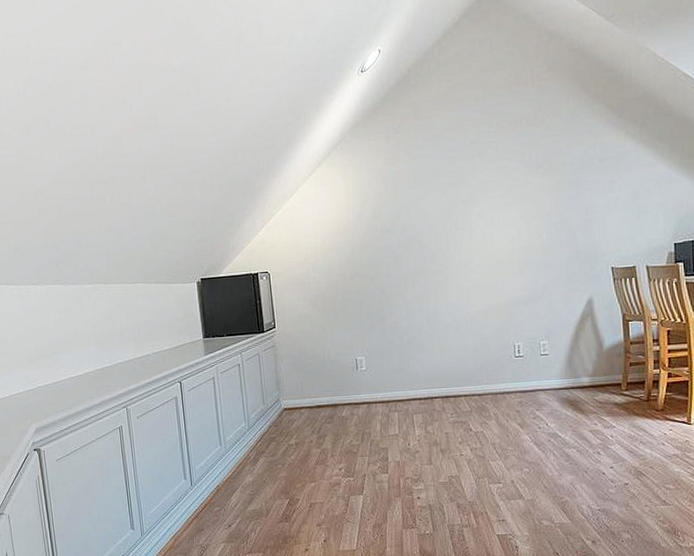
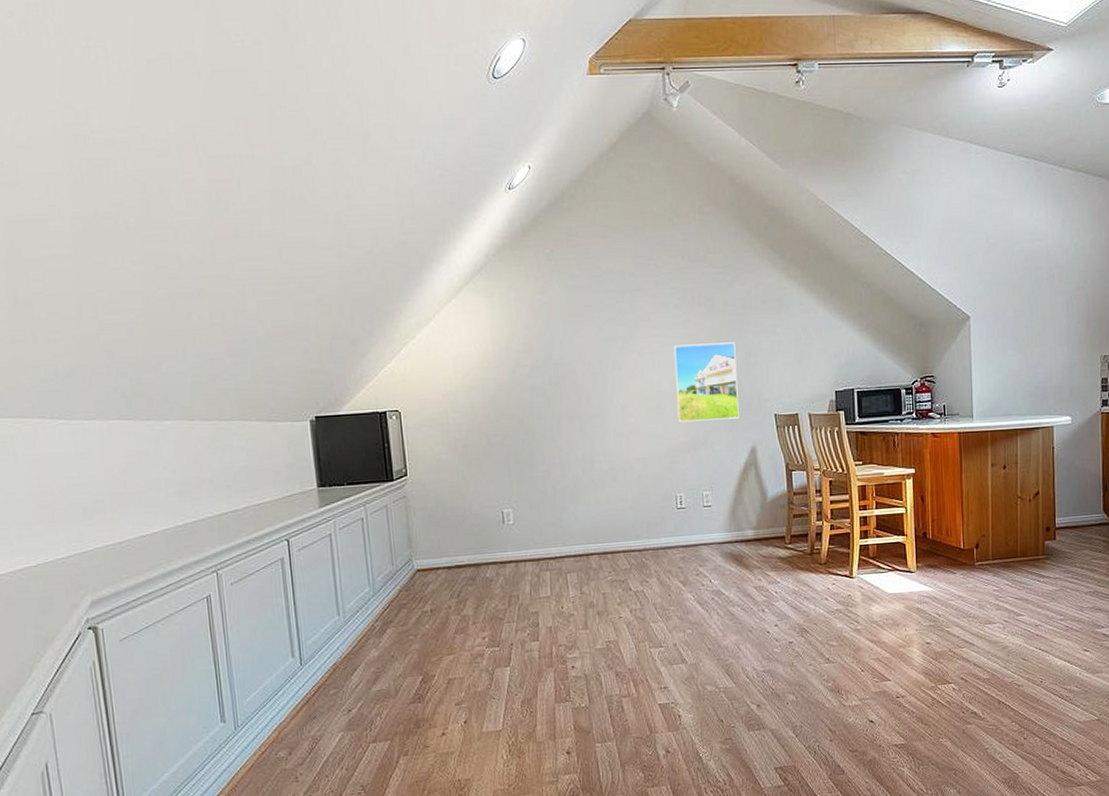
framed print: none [512,200,576,277] -> present [673,342,739,422]

